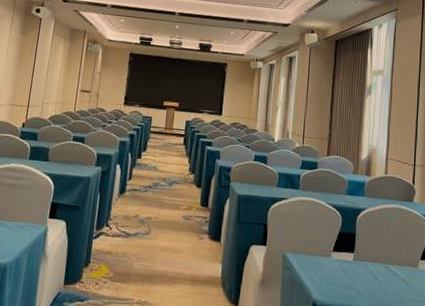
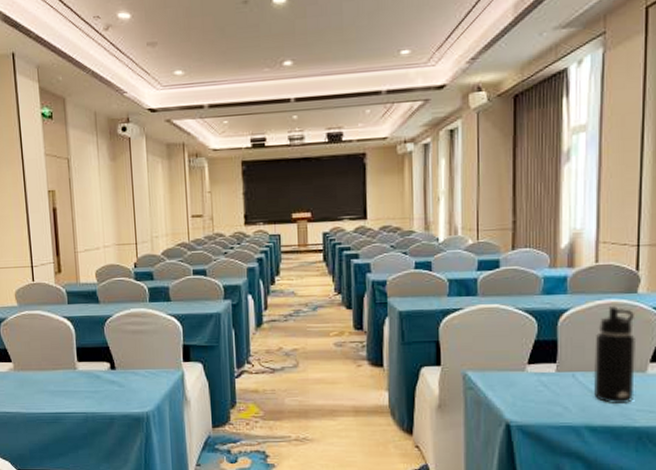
water bottle: none [380,210,411,294] -> present [593,306,635,405]

